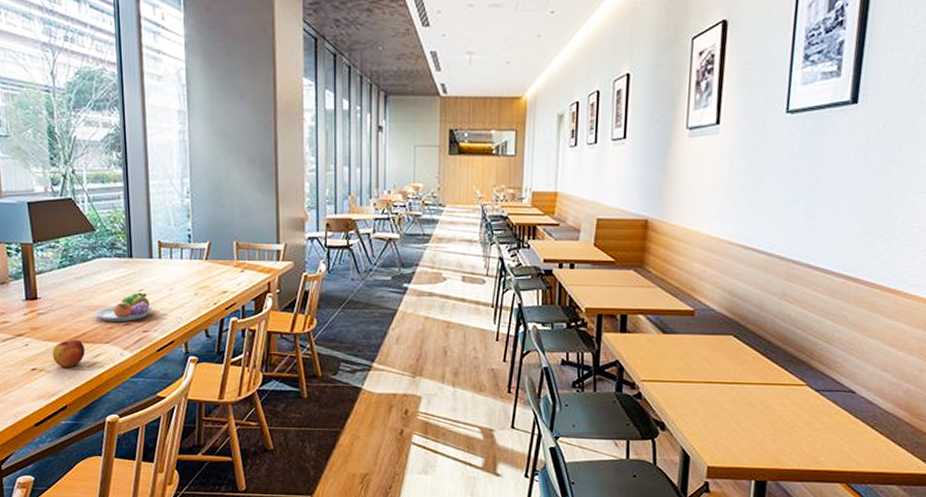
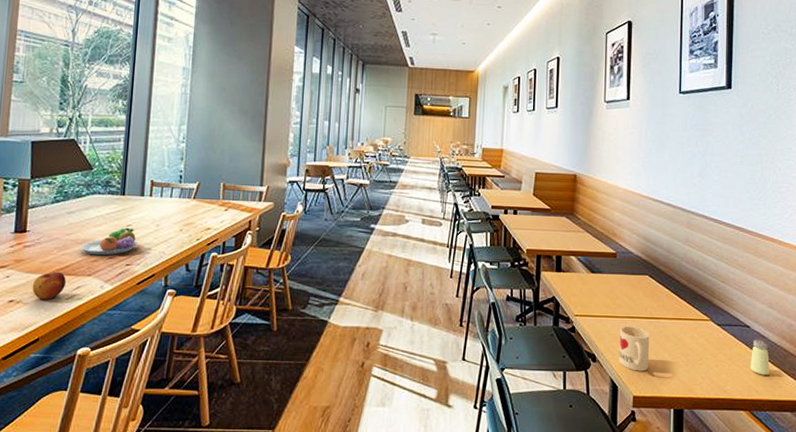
mug: none [692,391,731,441] -> present [618,326,650,371]
saltshaker: none [852,406,878,446] -> present [750,339,770,375]

